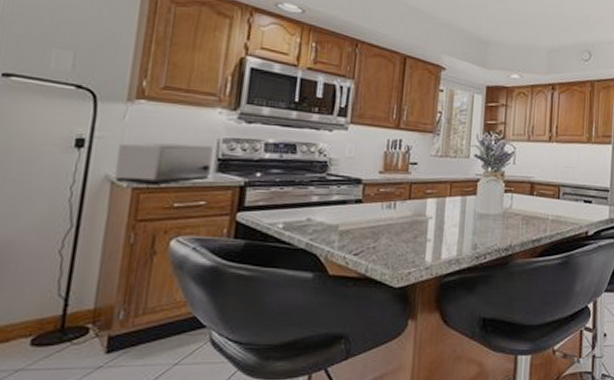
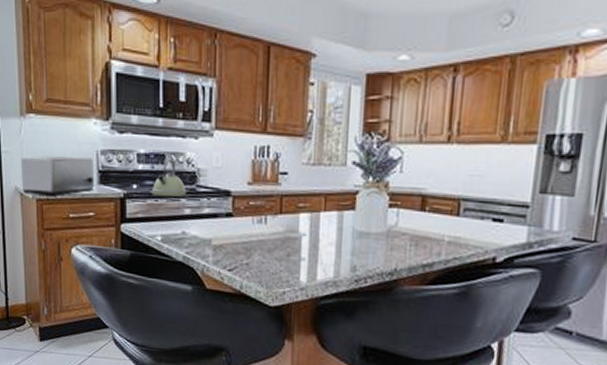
kettle: none [276,145,316,186] -> present [151,155,187,198]

